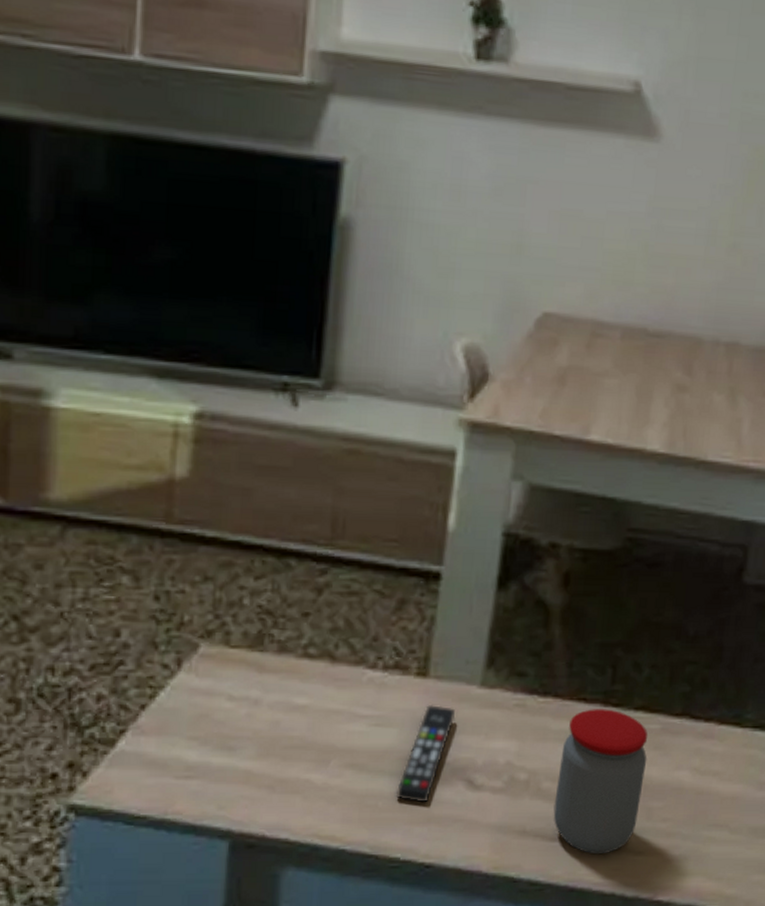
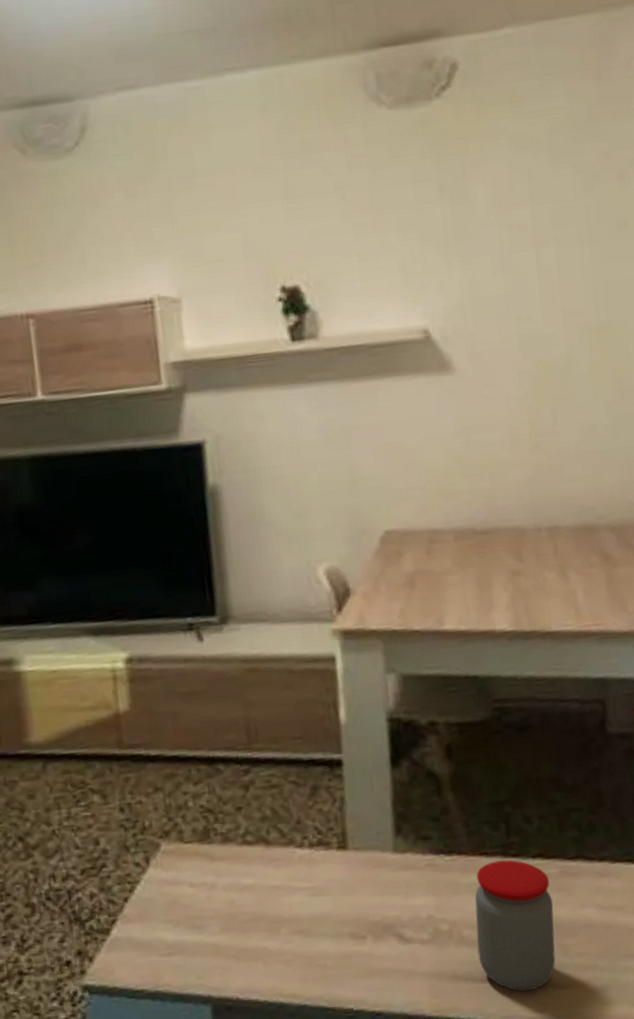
remote control: present [395,704,455,803] -> none [339,872,377,959]

